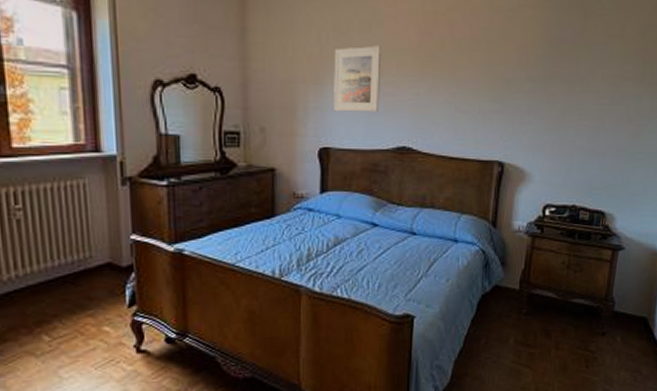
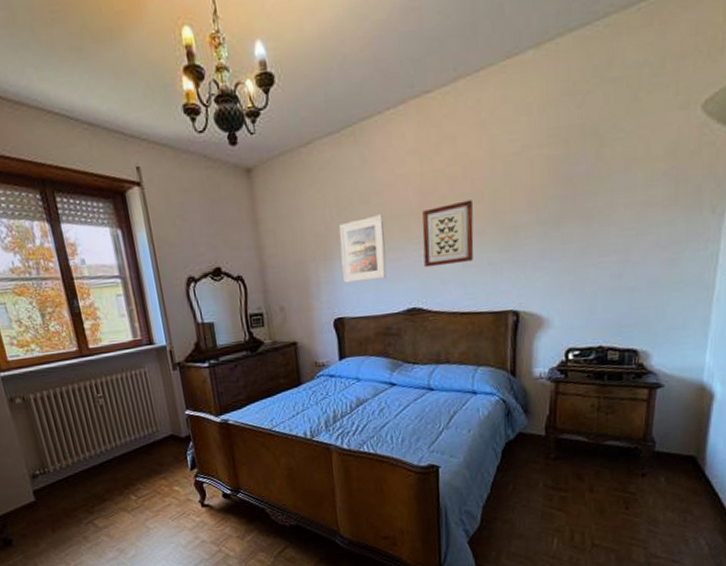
wall art: none [418,46,469,108] -> present [422,200,474,268]

